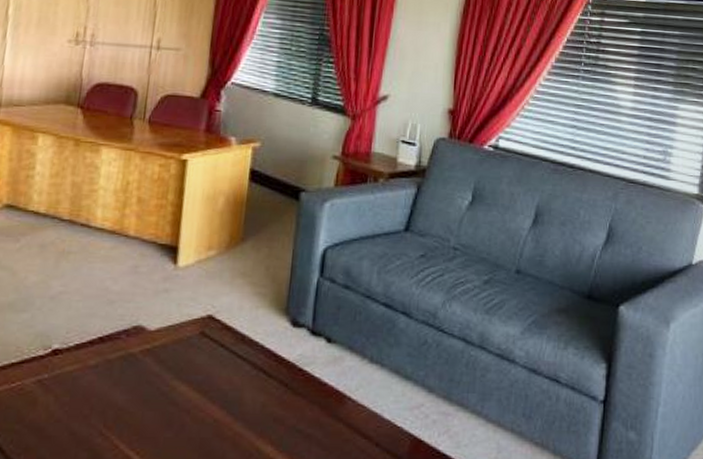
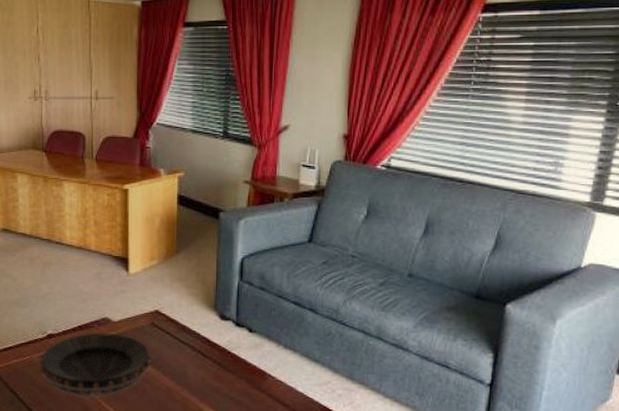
decorative bowl: none [33,346,199,439] -> present [39,333,154,398]

